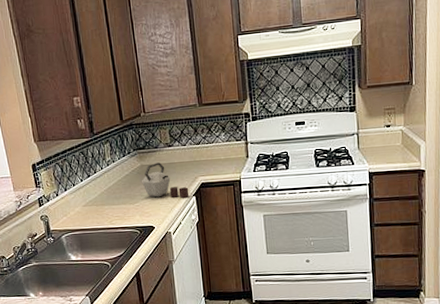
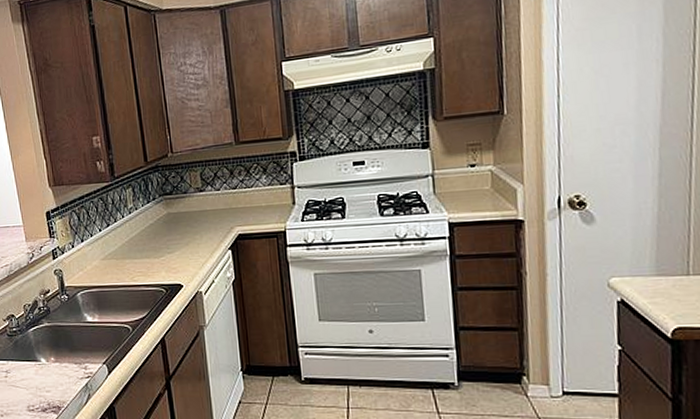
kettle: present [142,162,189,198] -> none [168,210,224,252]

